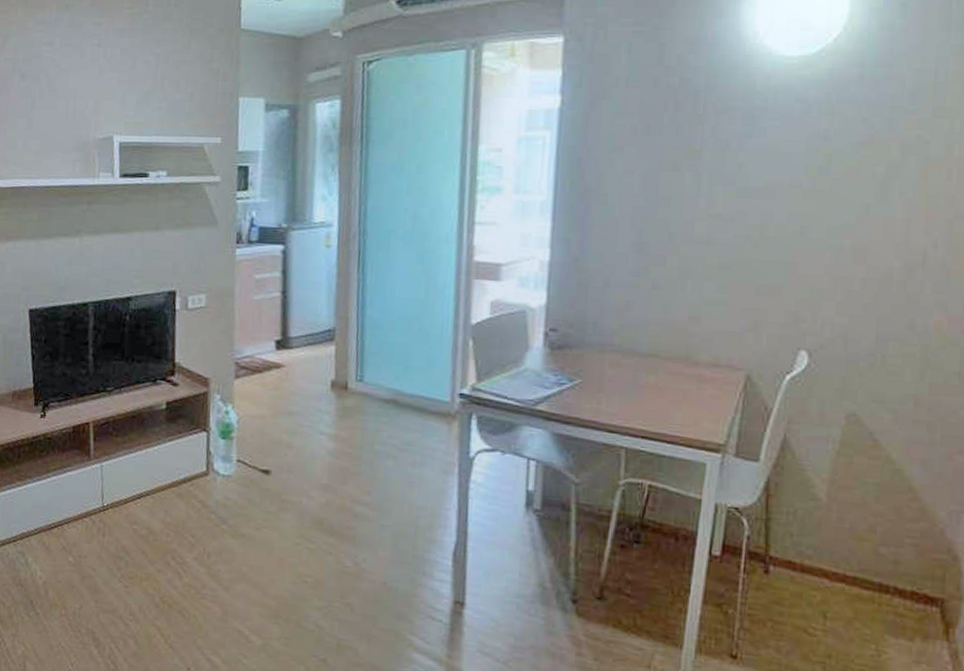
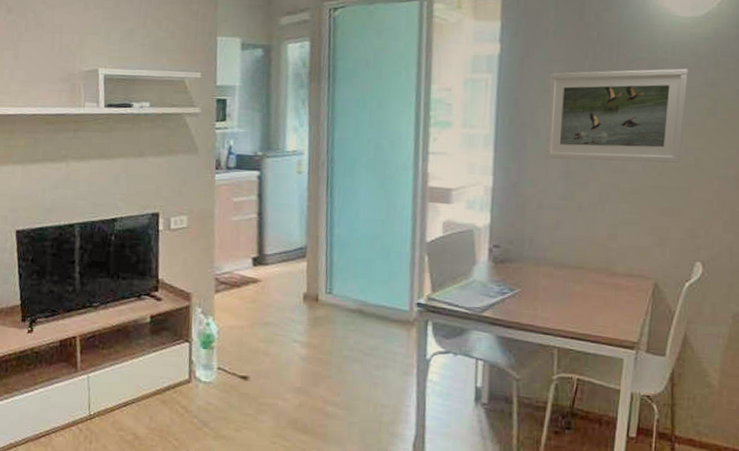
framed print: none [614,118,794,232] -> present [545,68,688,163]

